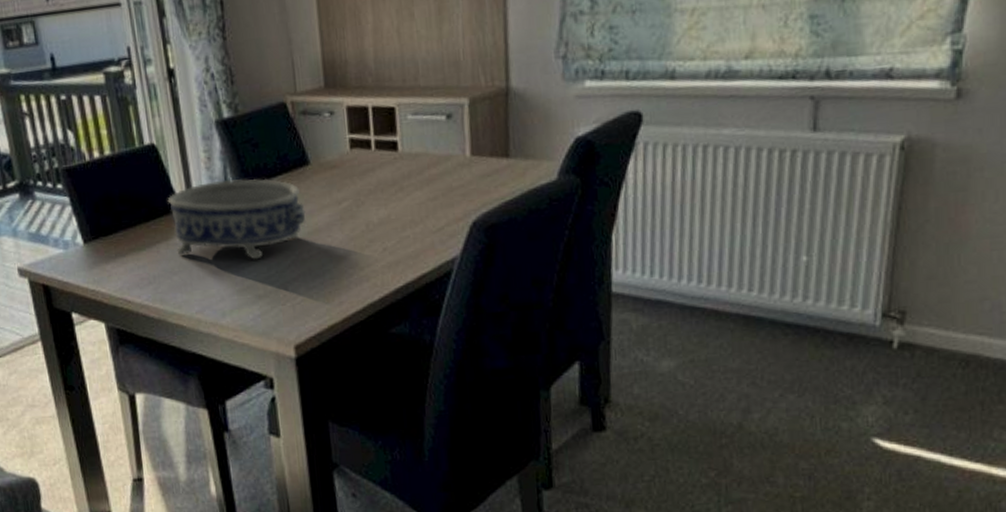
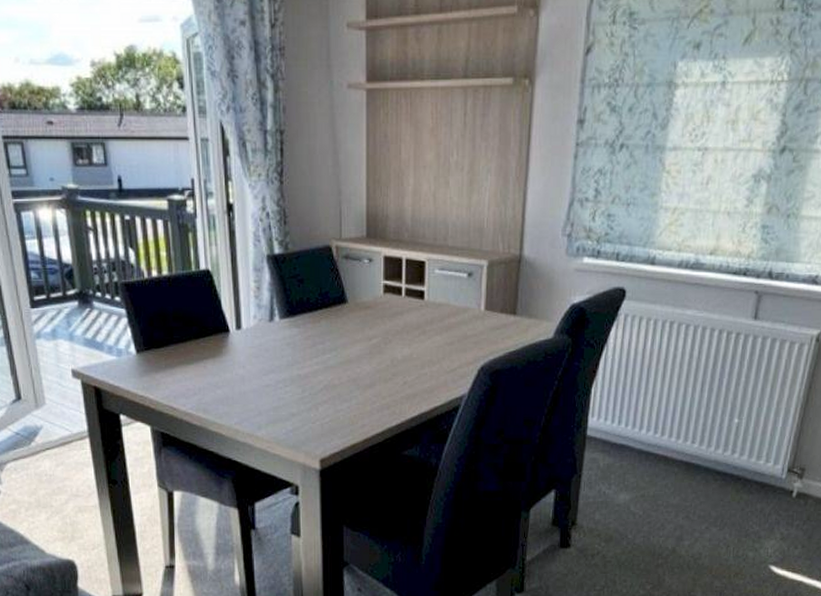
decorative bowl: present [167,178,306,260] -> none [217,308,340,382]

